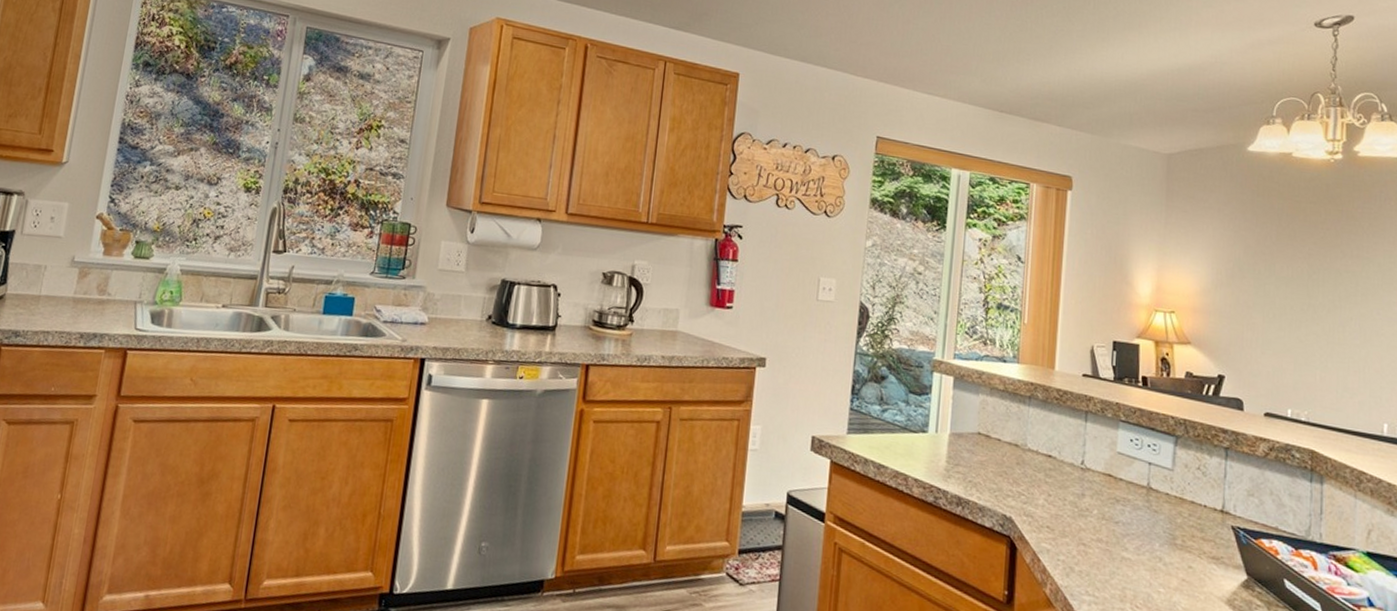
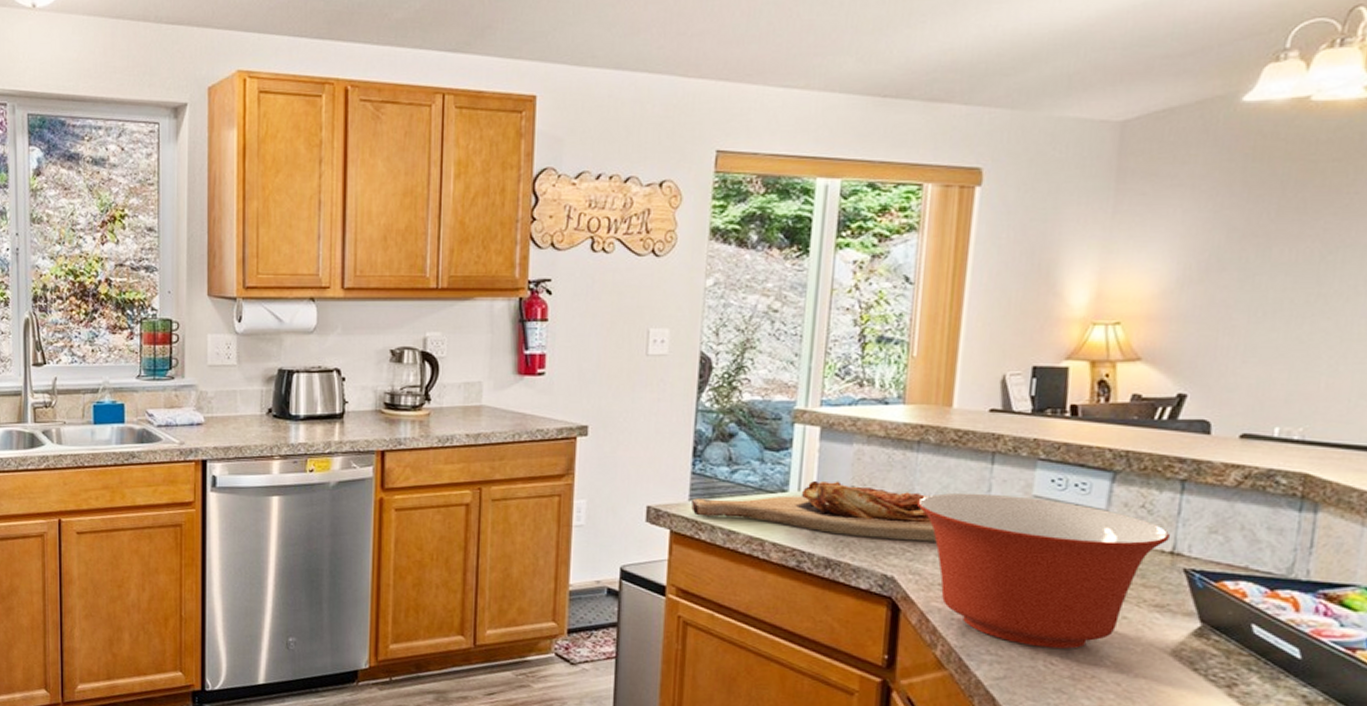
cutting board: none [849,424,1045,488] -> present [691,480,937,542]
mixing bowl: none [1029,444,1221,594] -> present [917,492,1171,649]

